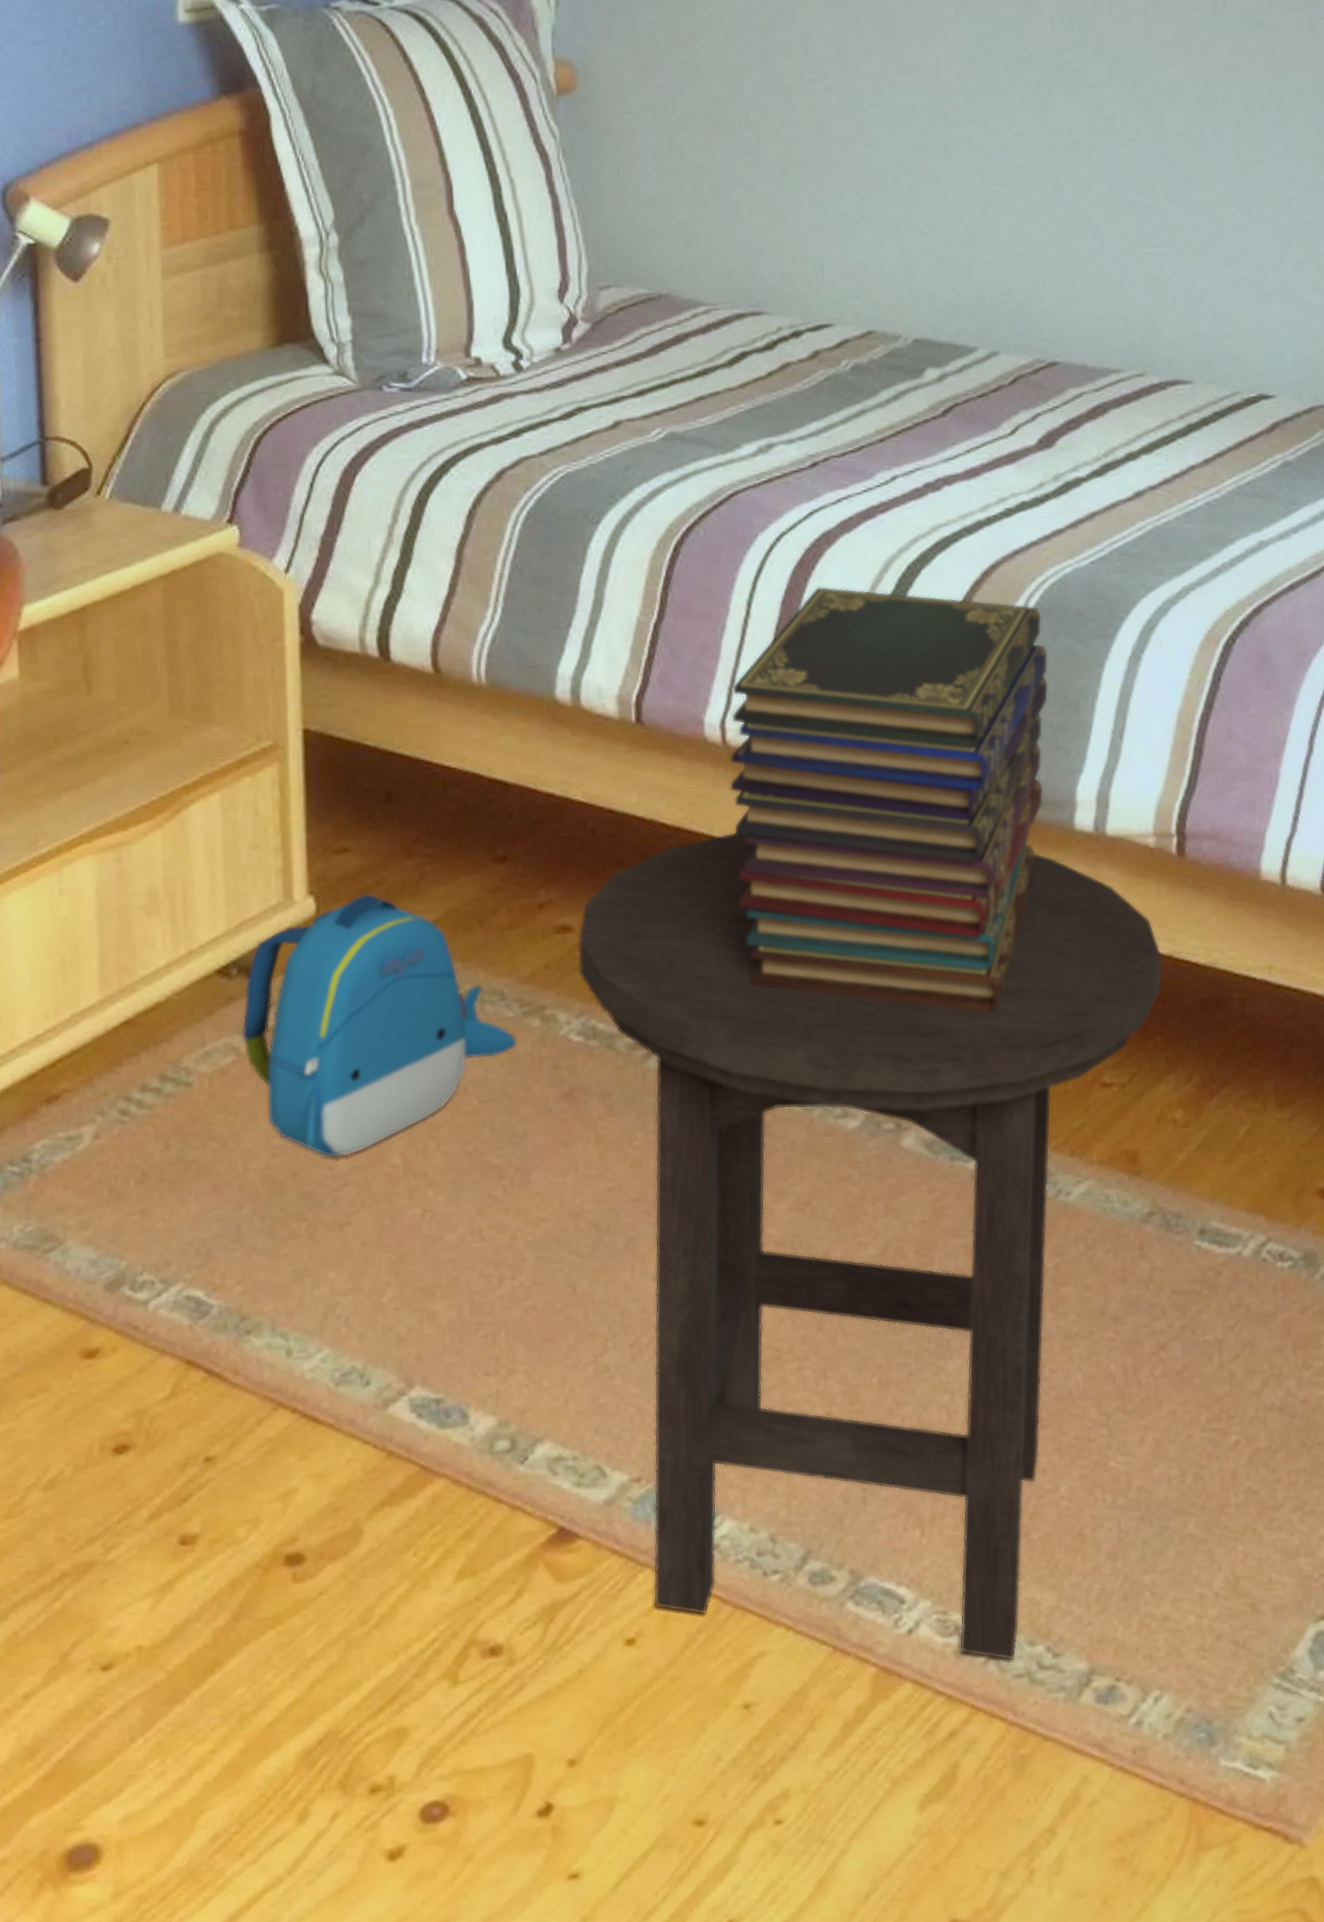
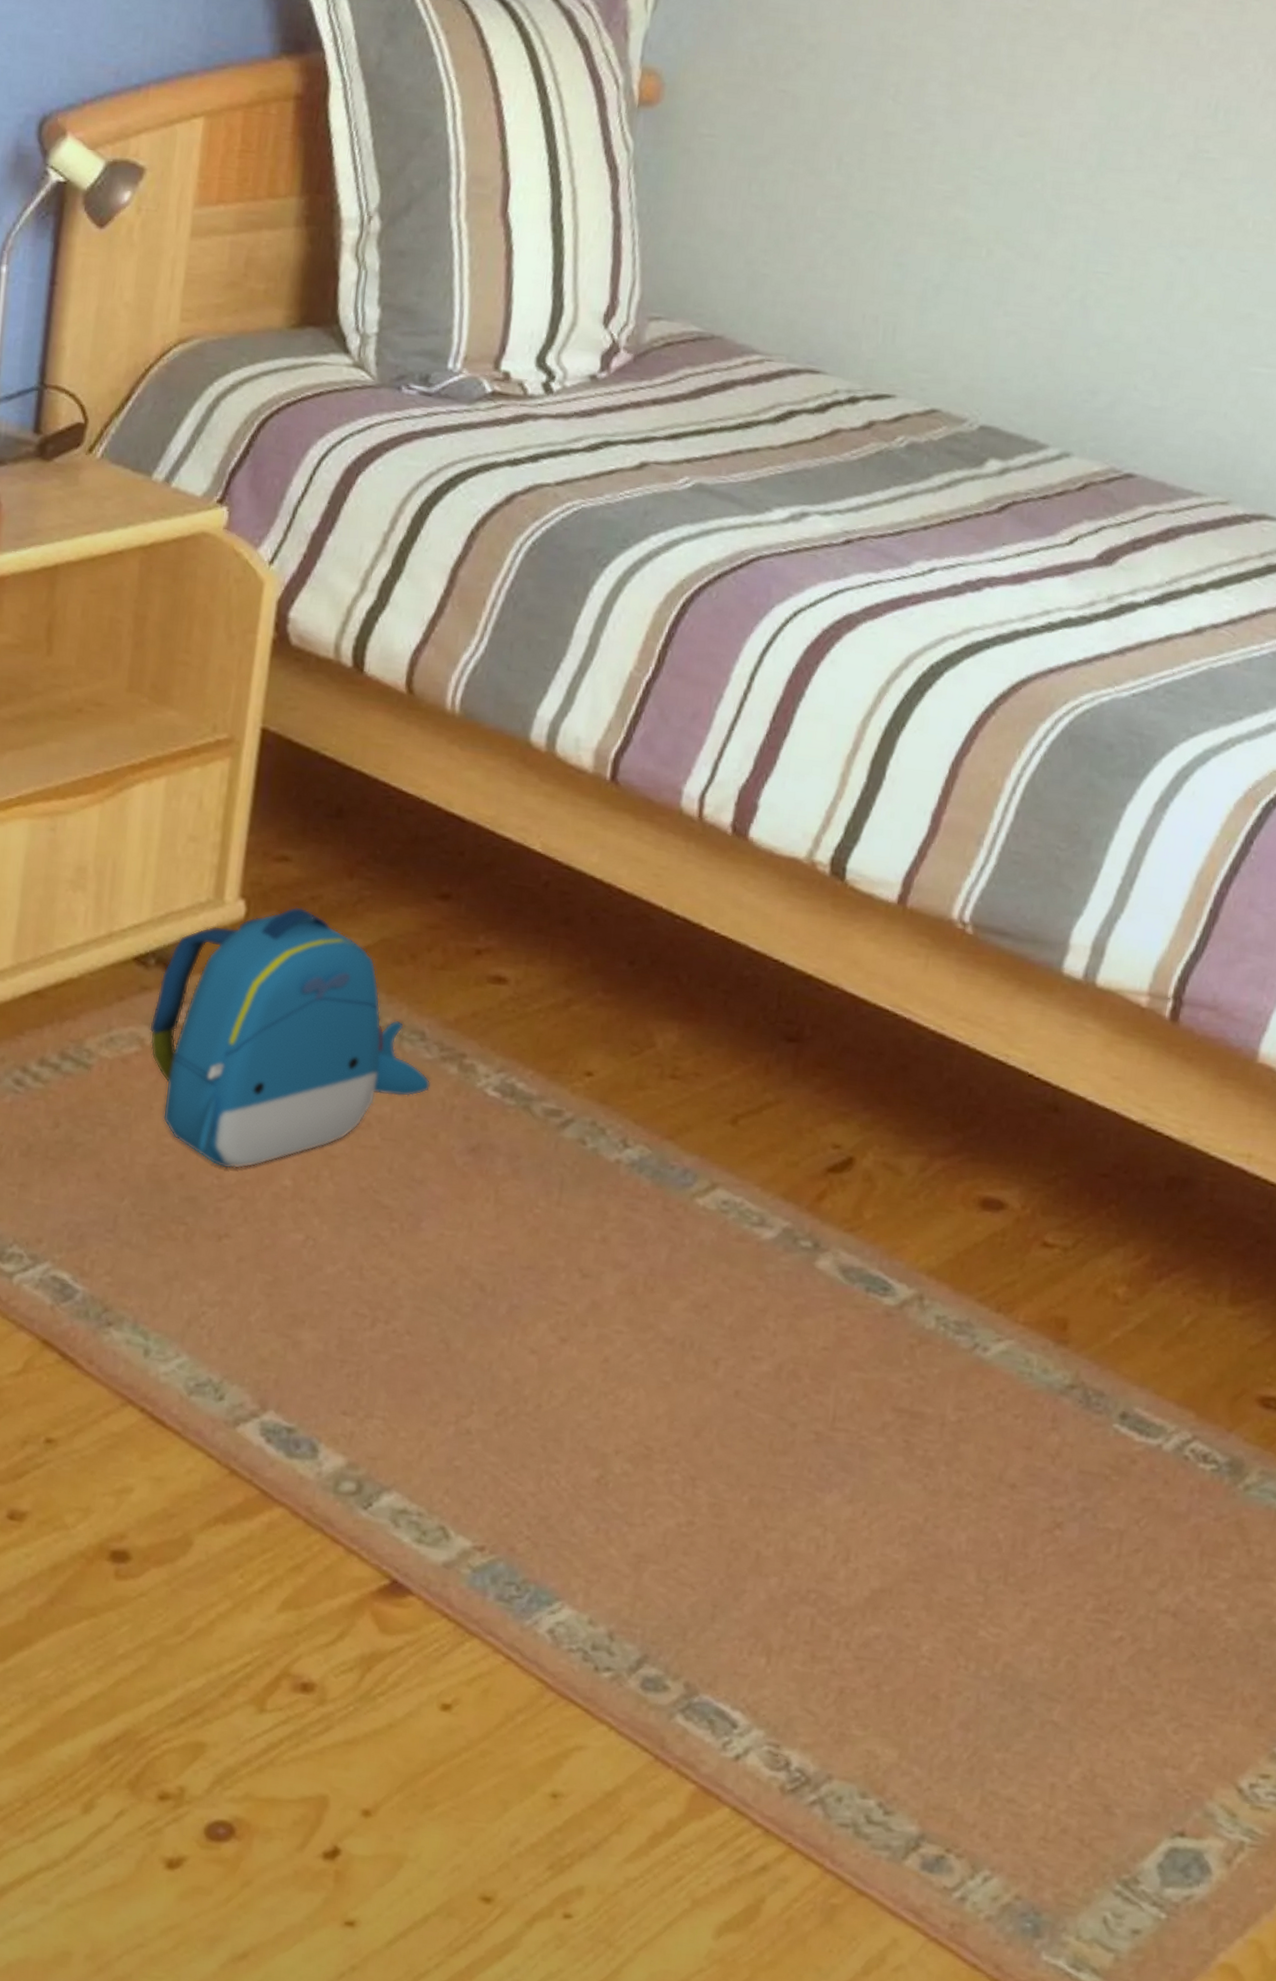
stool: present [577,831,1163,1661] -> none [476,911,1134,1808]
book stack: present [729,586,1049,1012] -> none [686,671,1068,1148]

